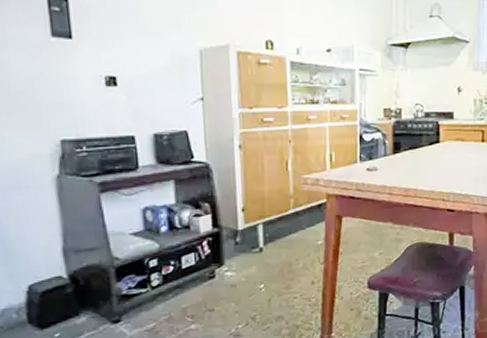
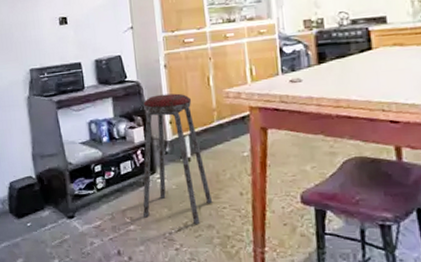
music stool: none [206,178,284,317] -> present [142,93,213,224]

